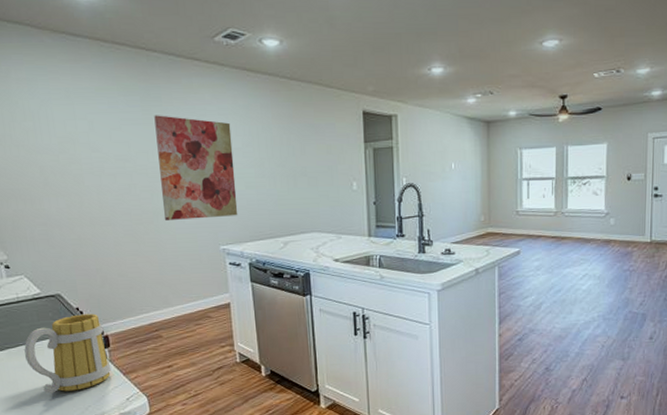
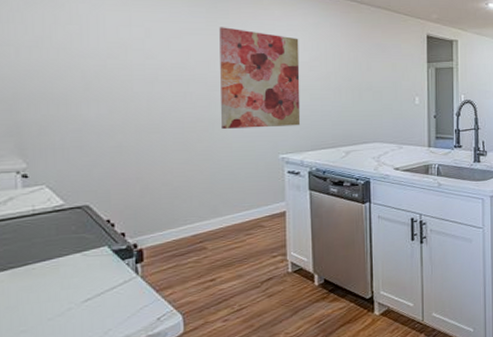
mug: present [24,313,112,393] -> none [34,226,142,318]

